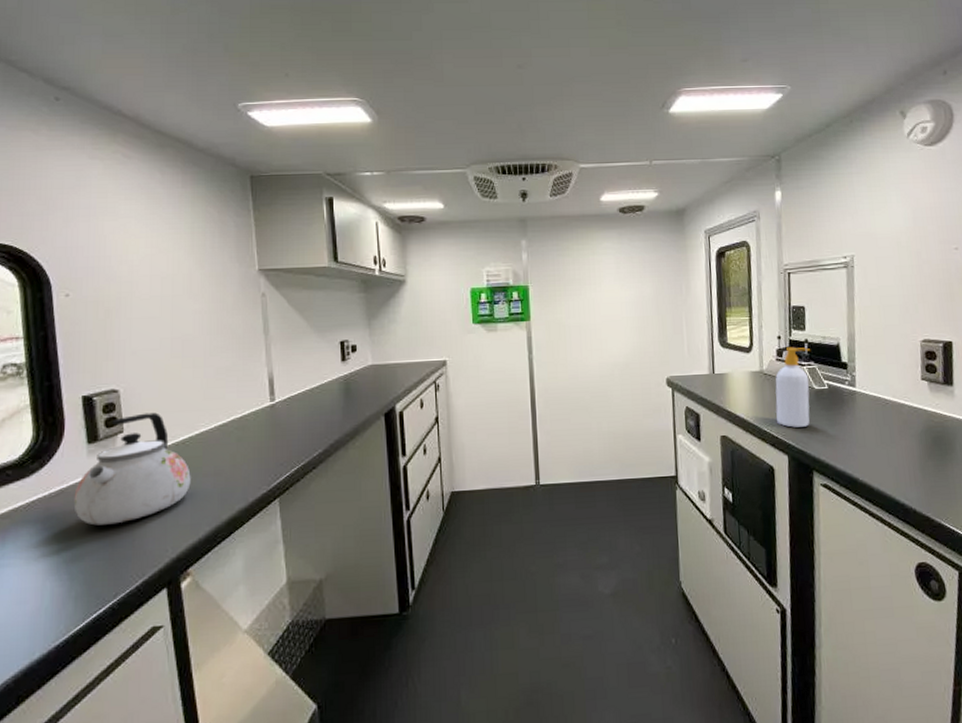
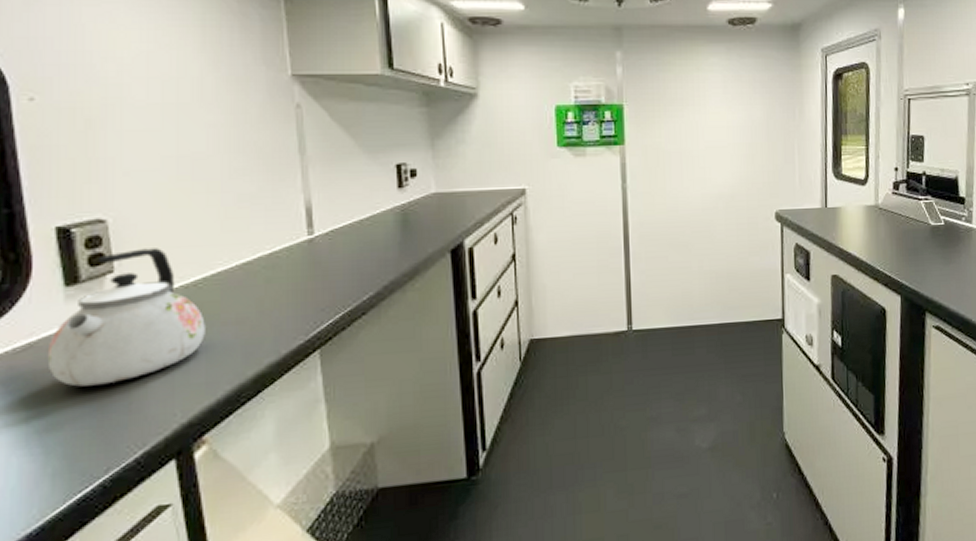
soap bottle: present [775,347,810,428] -> none [890,179,928,266]

